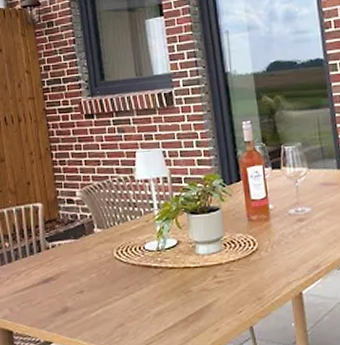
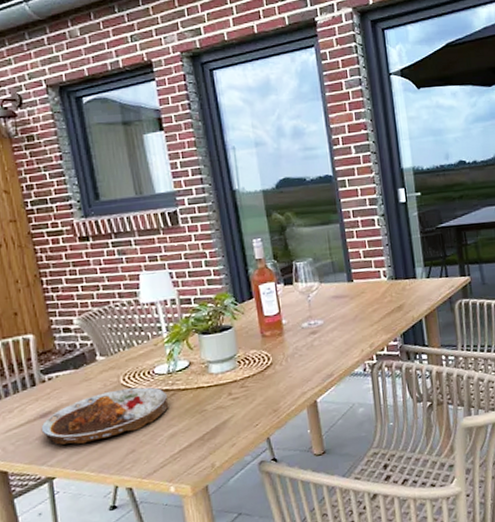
plate: none [43,261,157,313] -> present [41,387,169,445]

